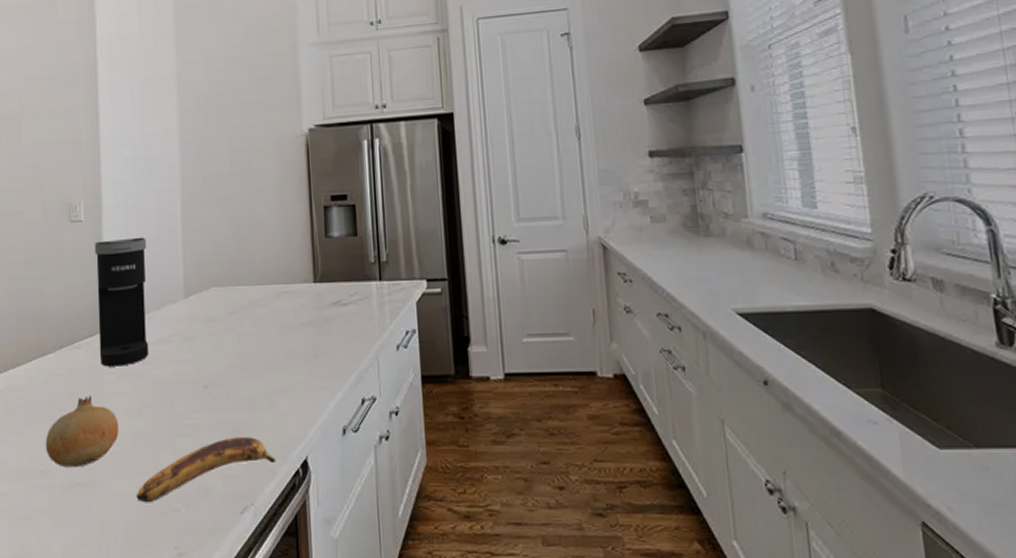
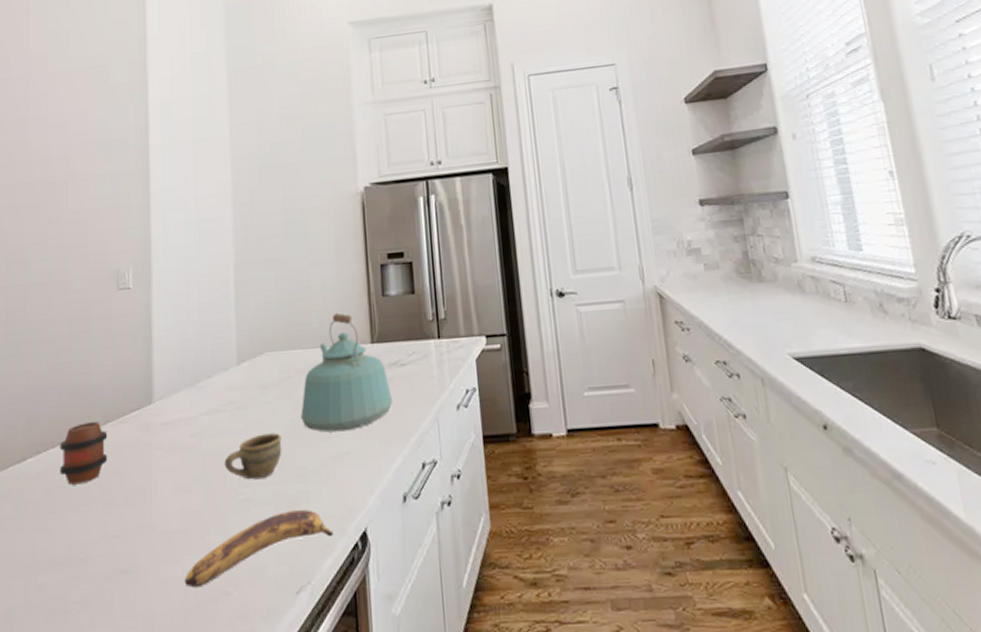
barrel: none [19,346,64,403] -> present [60,422,108,485]
fruit: present [45,395,119,468] -> none [86,473,167,554]
coffee maker: present [94,237,148,367] -> none [143,302,199,441]
cup: none [172,364,227,407] -> present [224,433,282,480]
kettle: none [245,251,334,366] -> present [301,312,393,433]

